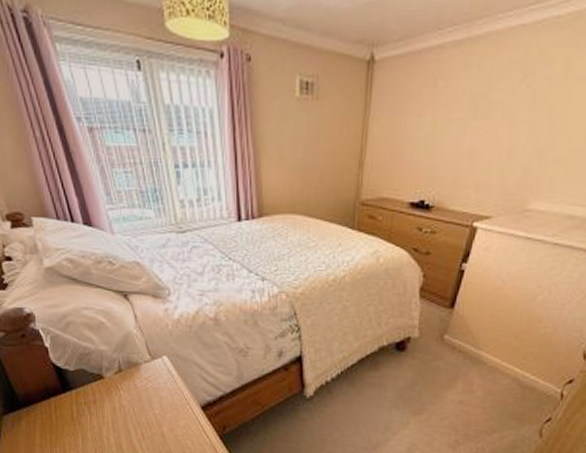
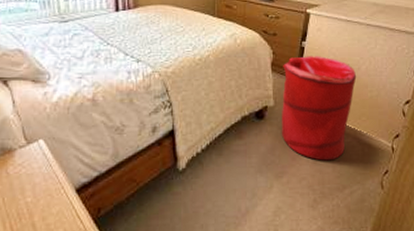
laundry hamper: none [424,280,529,402] -> present [281,55,357,161]

